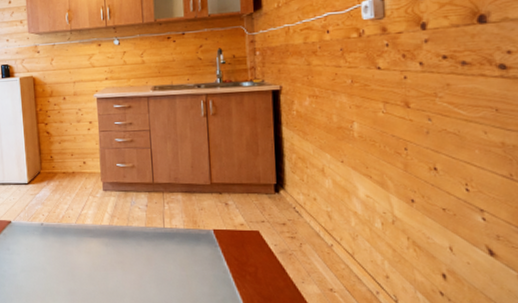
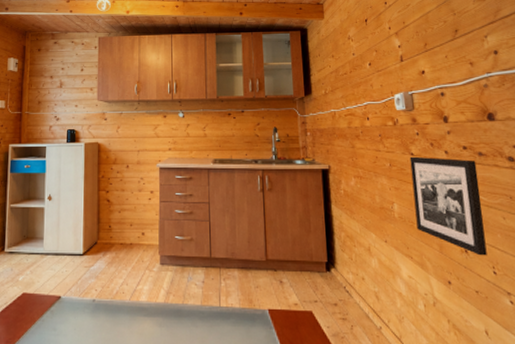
picture frame: none [375,70,460,173] -> present [409,156,487,256]

